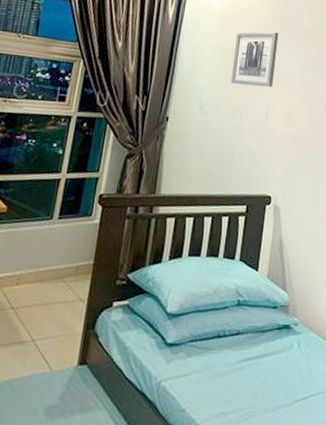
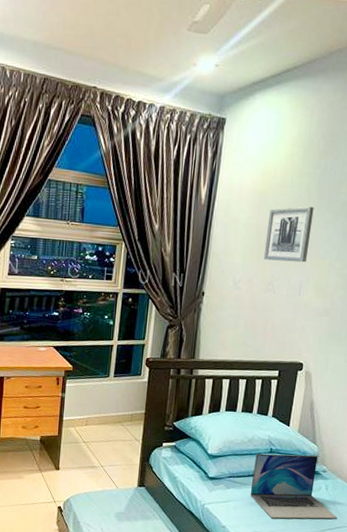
laptop: none [214,305,311,391] -> present [250,453,337,519]

